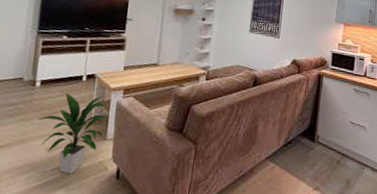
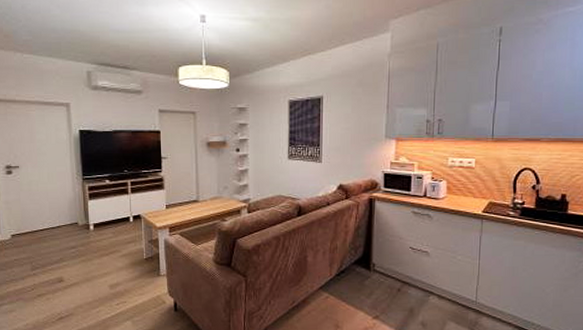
indoor plant: present [36,92,108,174] -> none [96,233,158,307]

